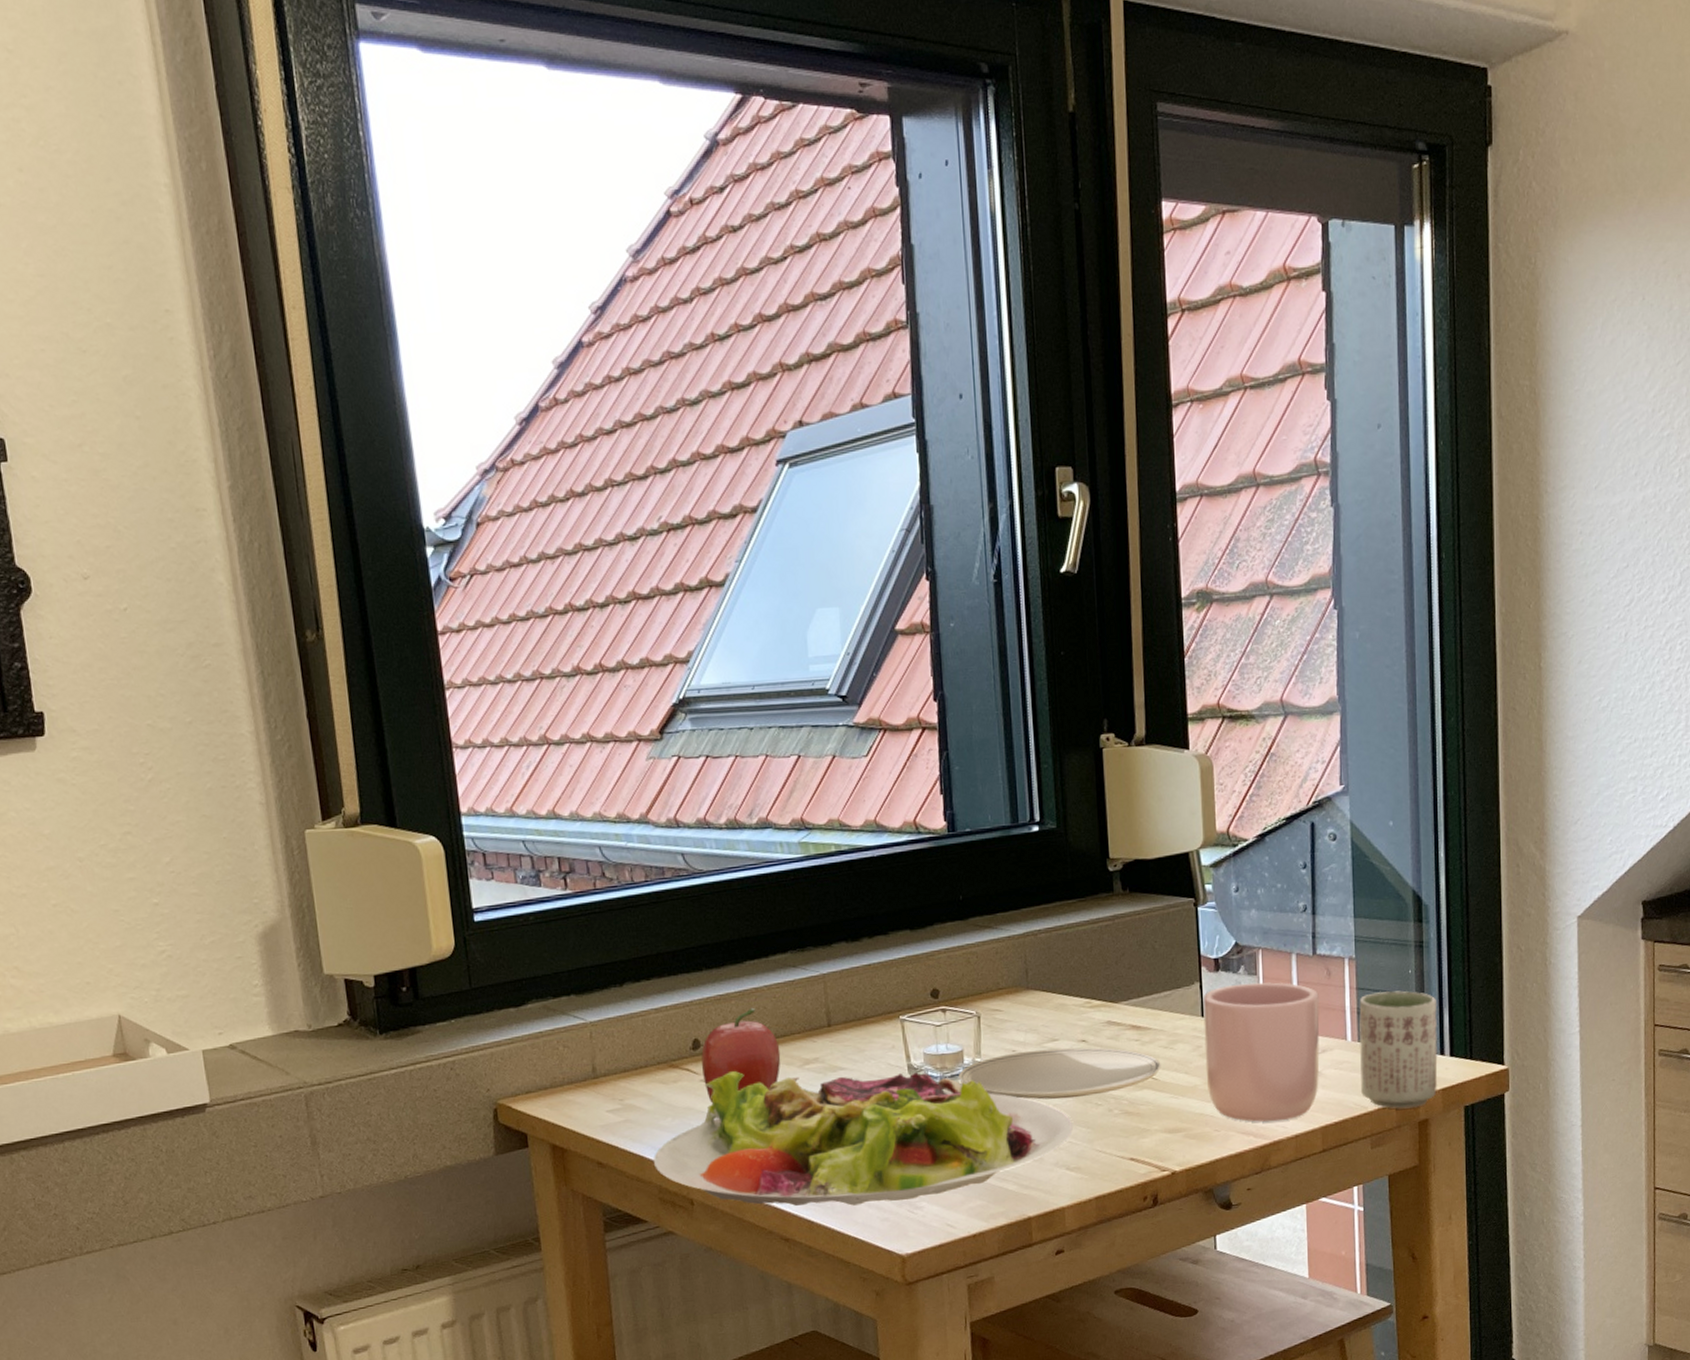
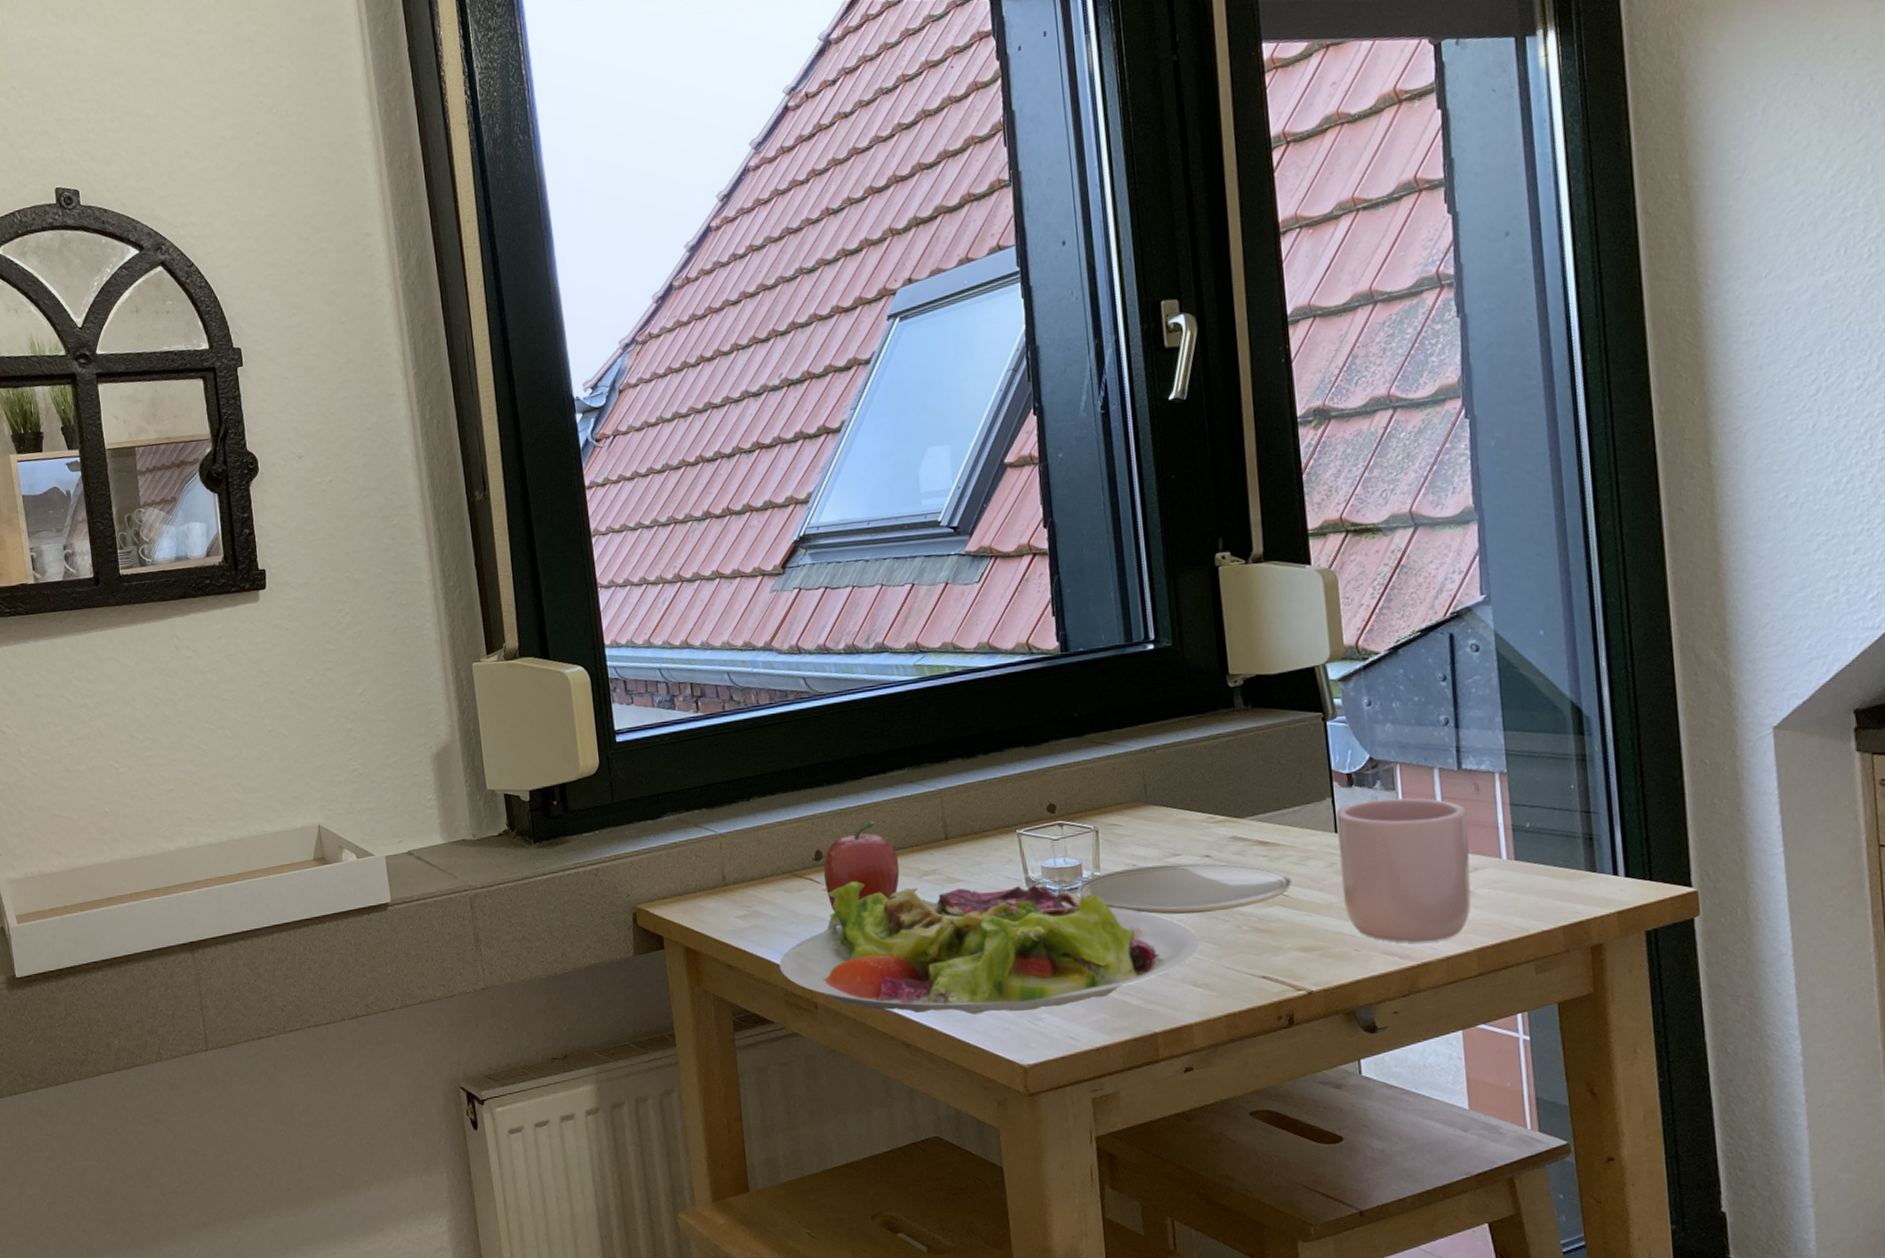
cup: present [1359,990,1438,1109] -> none [1514,806,1612,932]

